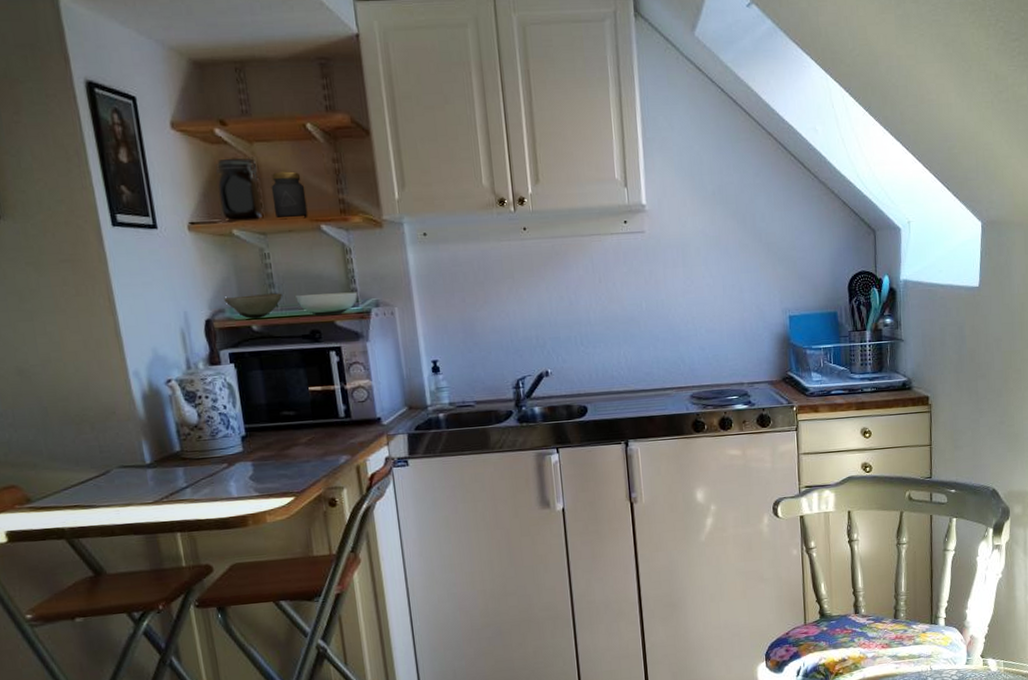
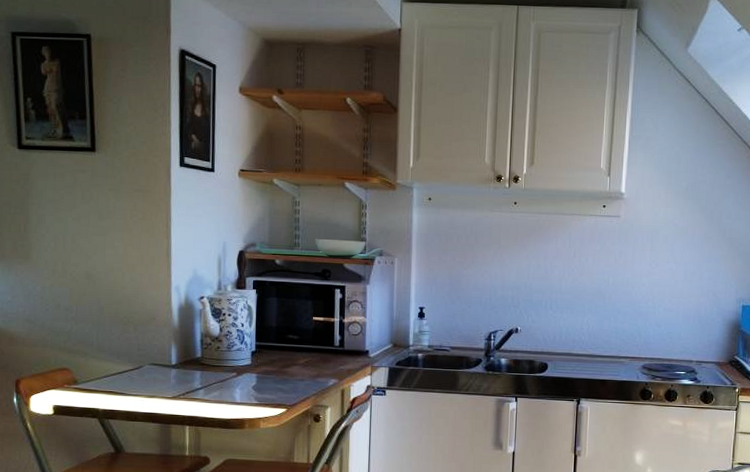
jar: present [216,158,262,222] -> none [267,120,301,174]
bowl: present [224,293,282,320] -> none [257,234,304,255]
jar: present [271,171,309,220] -> none [309,135,337,176]

